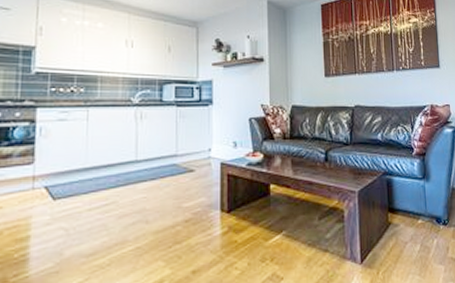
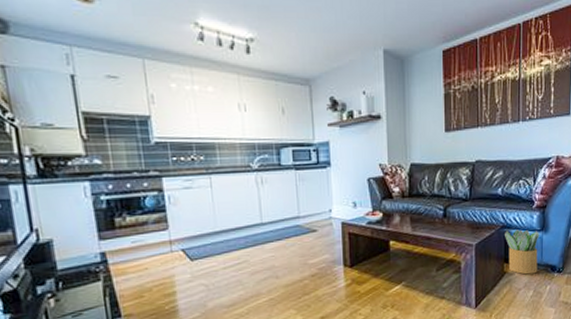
potted plant: none [387,177,423,226] -> present [505,229,540,275]

